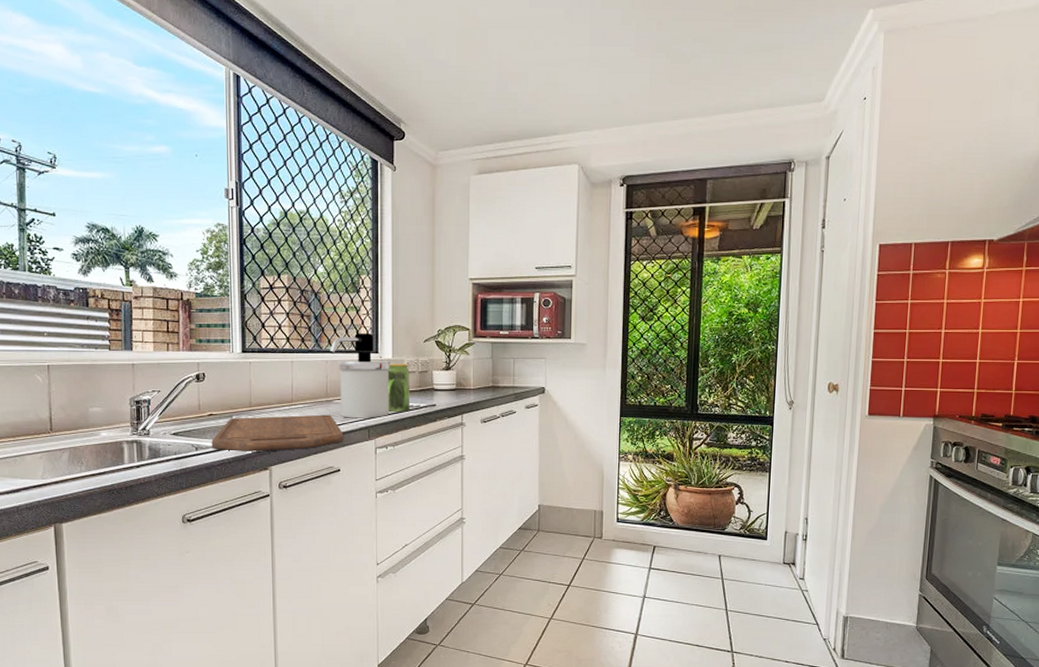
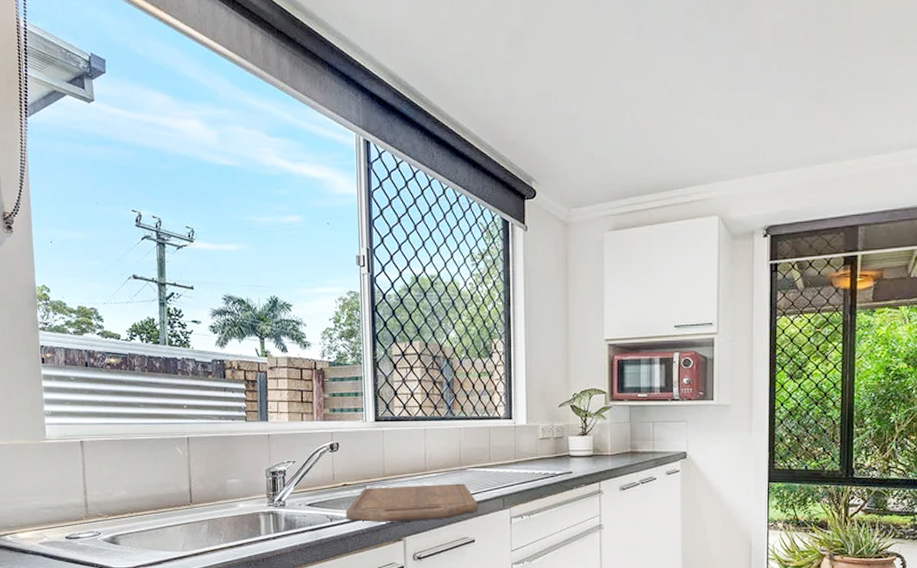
soap dispenser: present [330,333,391,419] -> none [463,399,525,487]
jar: present [387,363,411,413] -> none [522,429,546,481]

